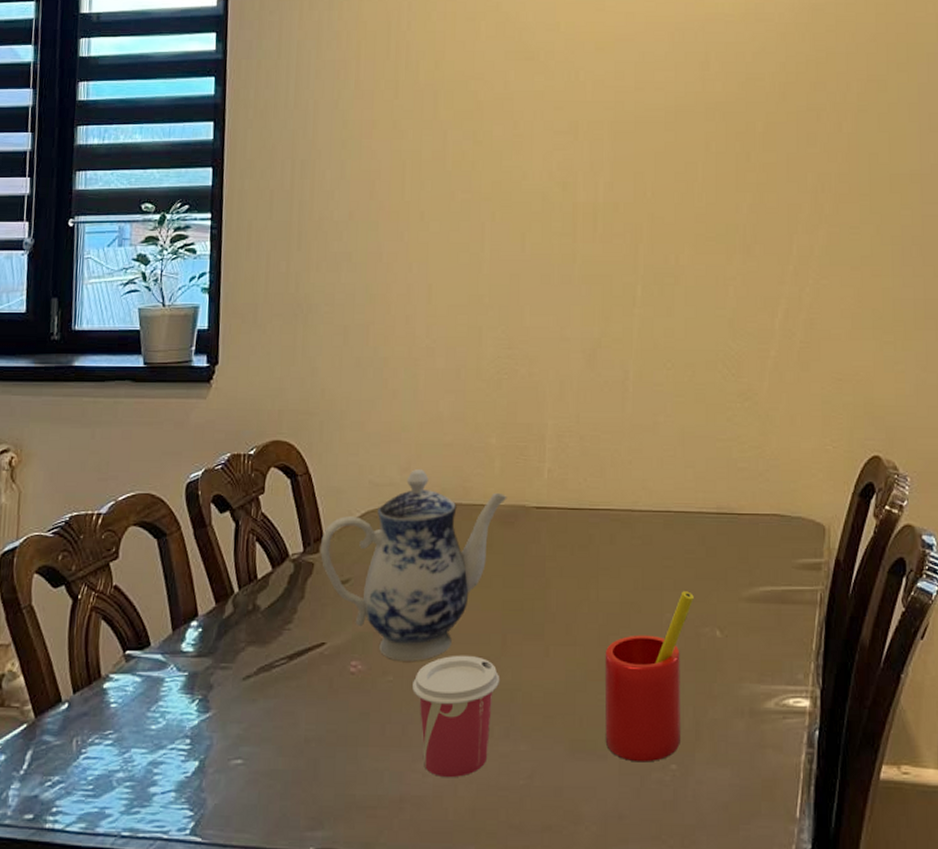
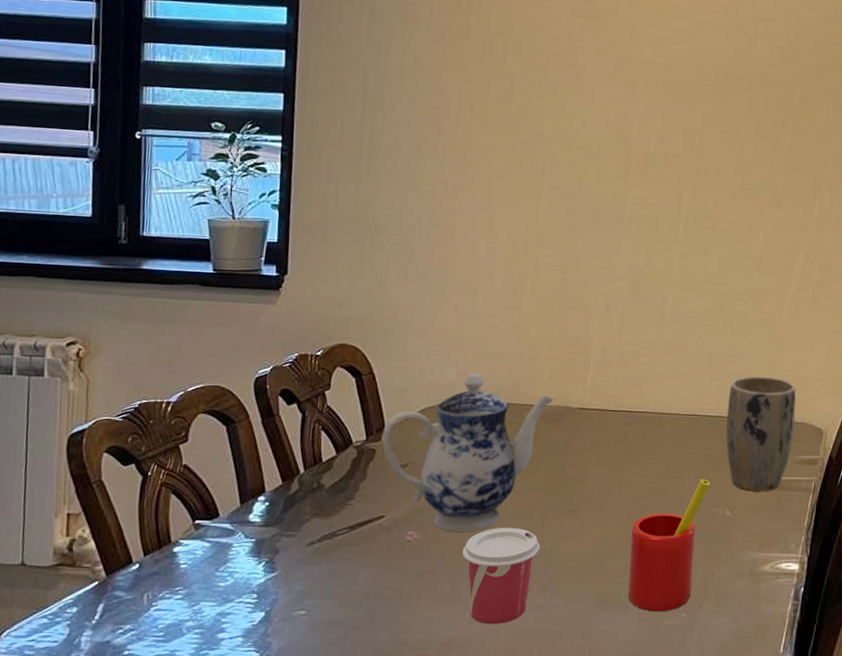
plant pot: none [707,461,790,605] -> present [726,376,796,491]

